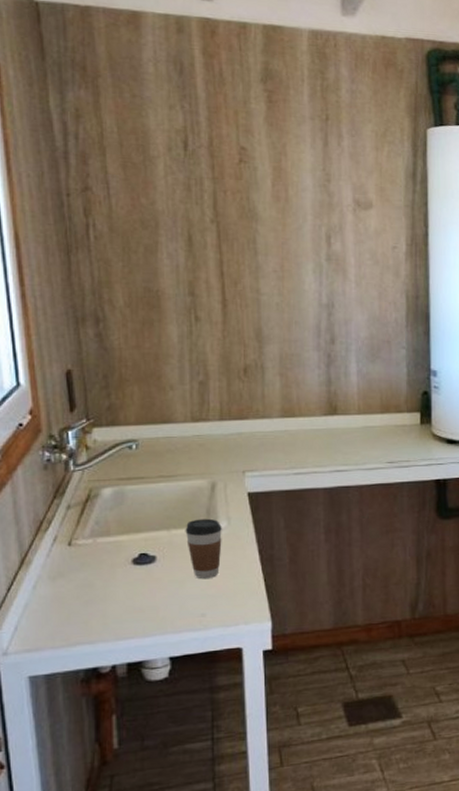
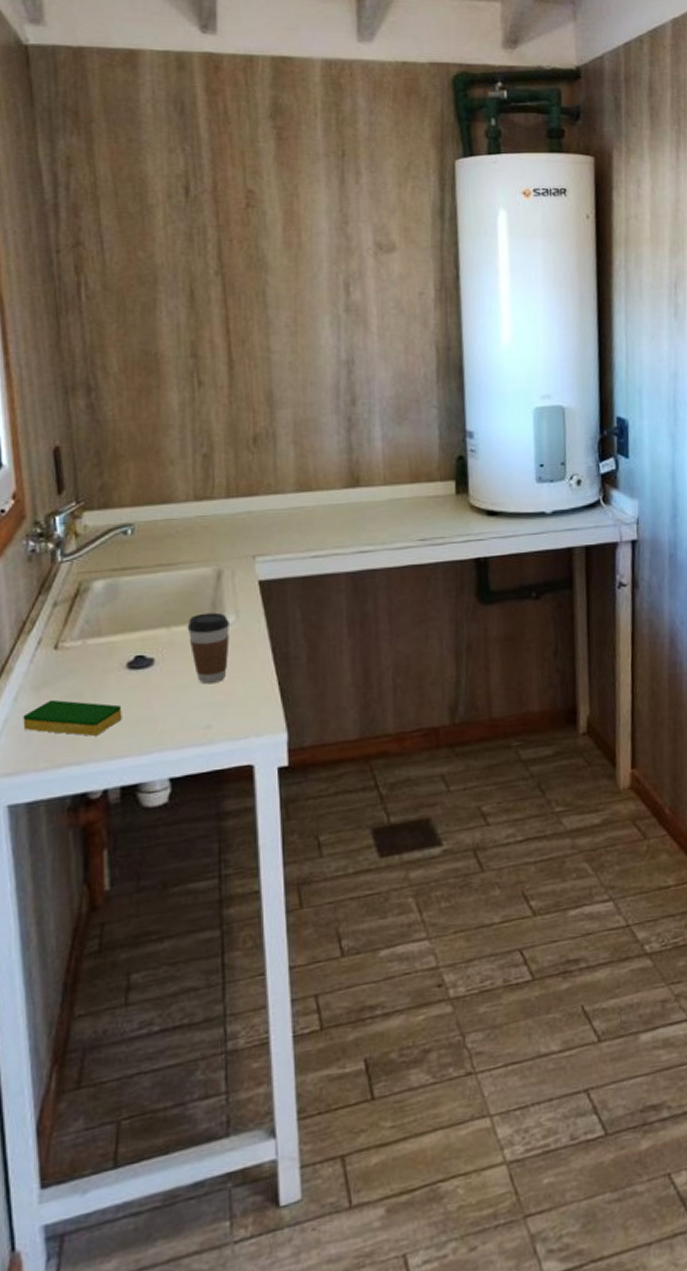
dish sponge: none [41,588,128,620] -> present [23,699,122,736]

